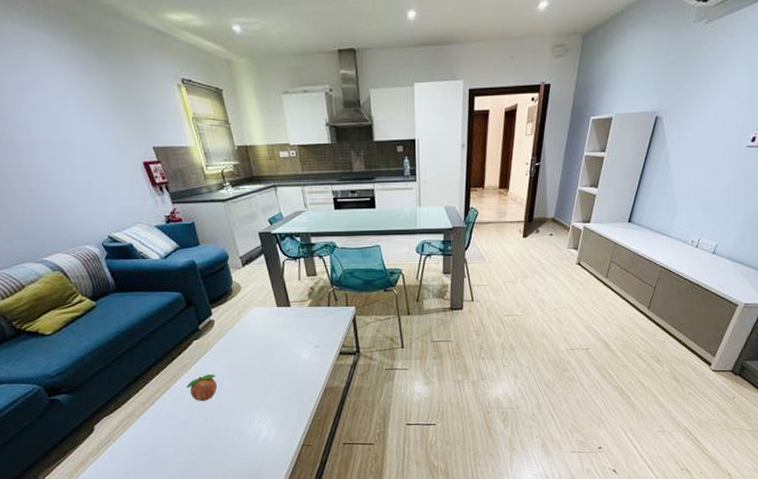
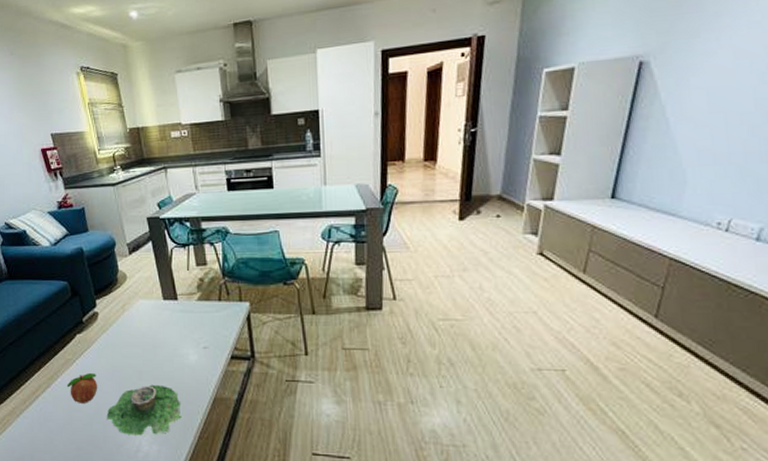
succulent planter: none [227,380,297,424] -> present [106,384,182,436]

